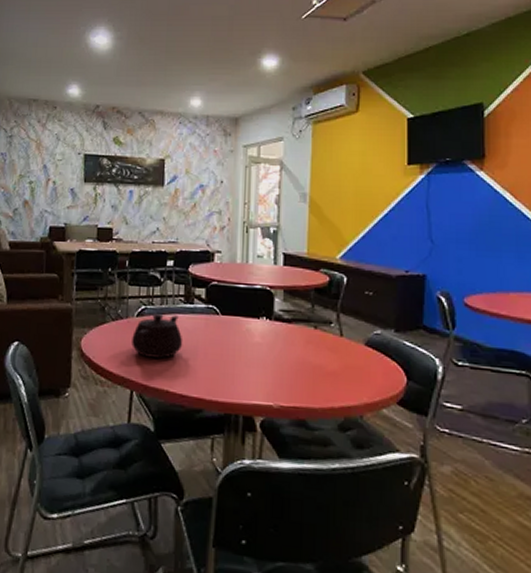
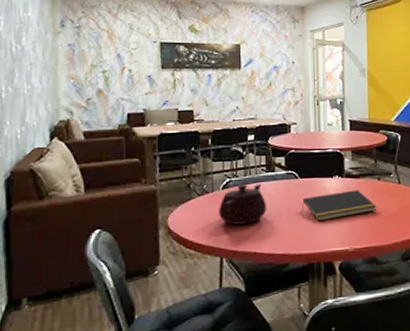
notepad: none [222,336,311,368] -> present [302,190,377,222]

